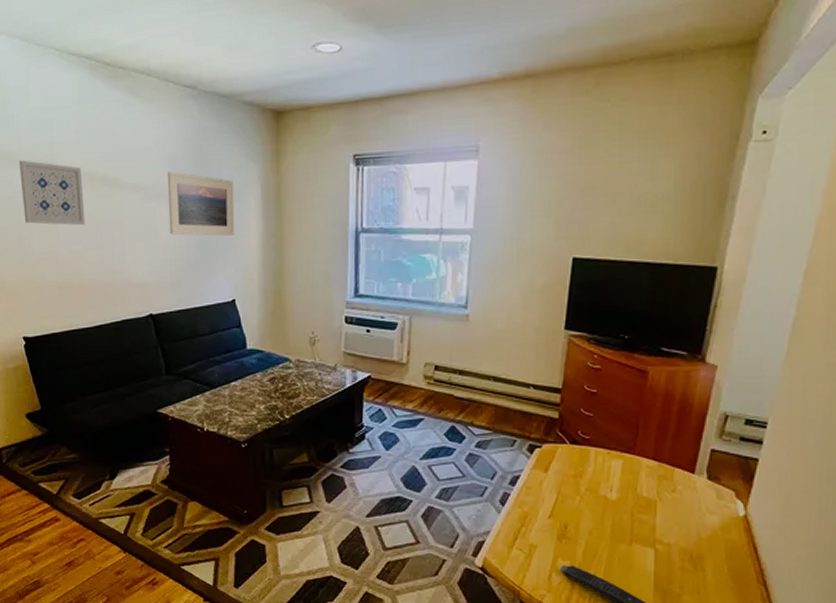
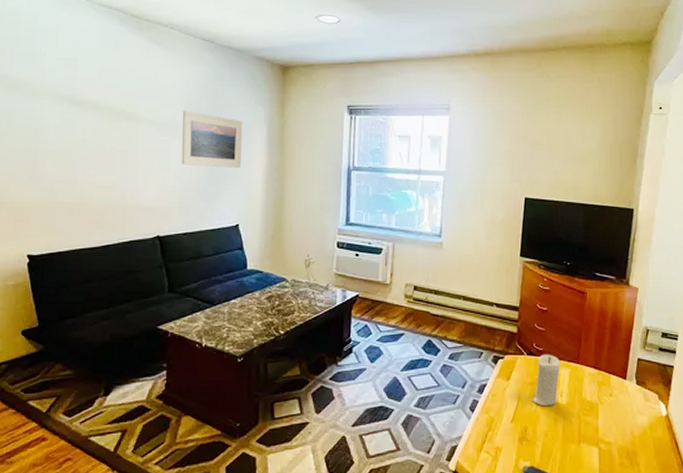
wall art: present [19,160,86,226] -> none [40,92,102,153]
candle: none [575,443,612,502] -> present [533,354,561,407]

